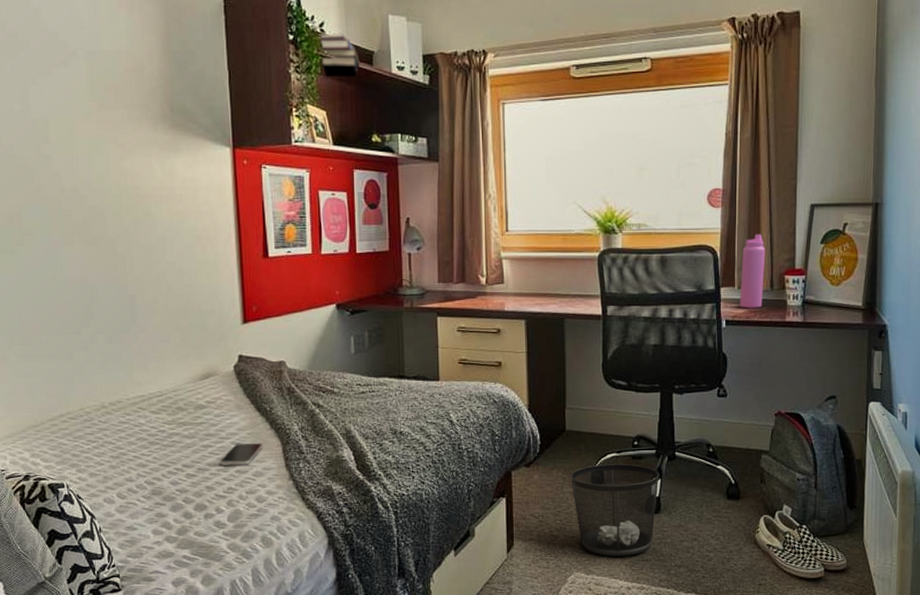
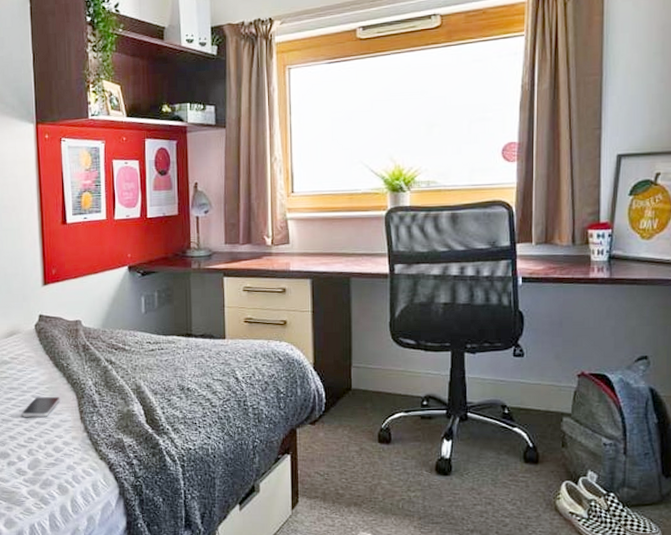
books: present [319,33,361,78] -> none [114,11,153,54]
waste bin: present [570,463,659,556] -> none [356,423,450,518]
water bottle: present [739,234,766,308] -> none [537,187,567,265]

